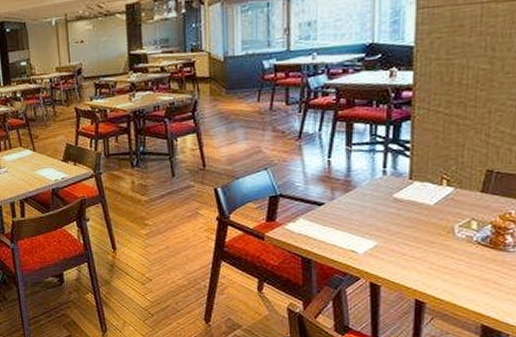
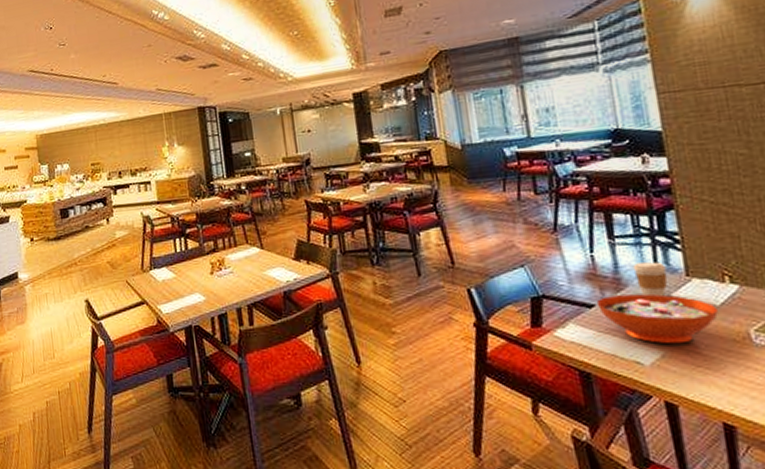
decorative bowl: none [327,194,430,237] -> present [597,293,718,344]
coffee cup: none [363,166,393,197] -> present [632,261,668,297]

